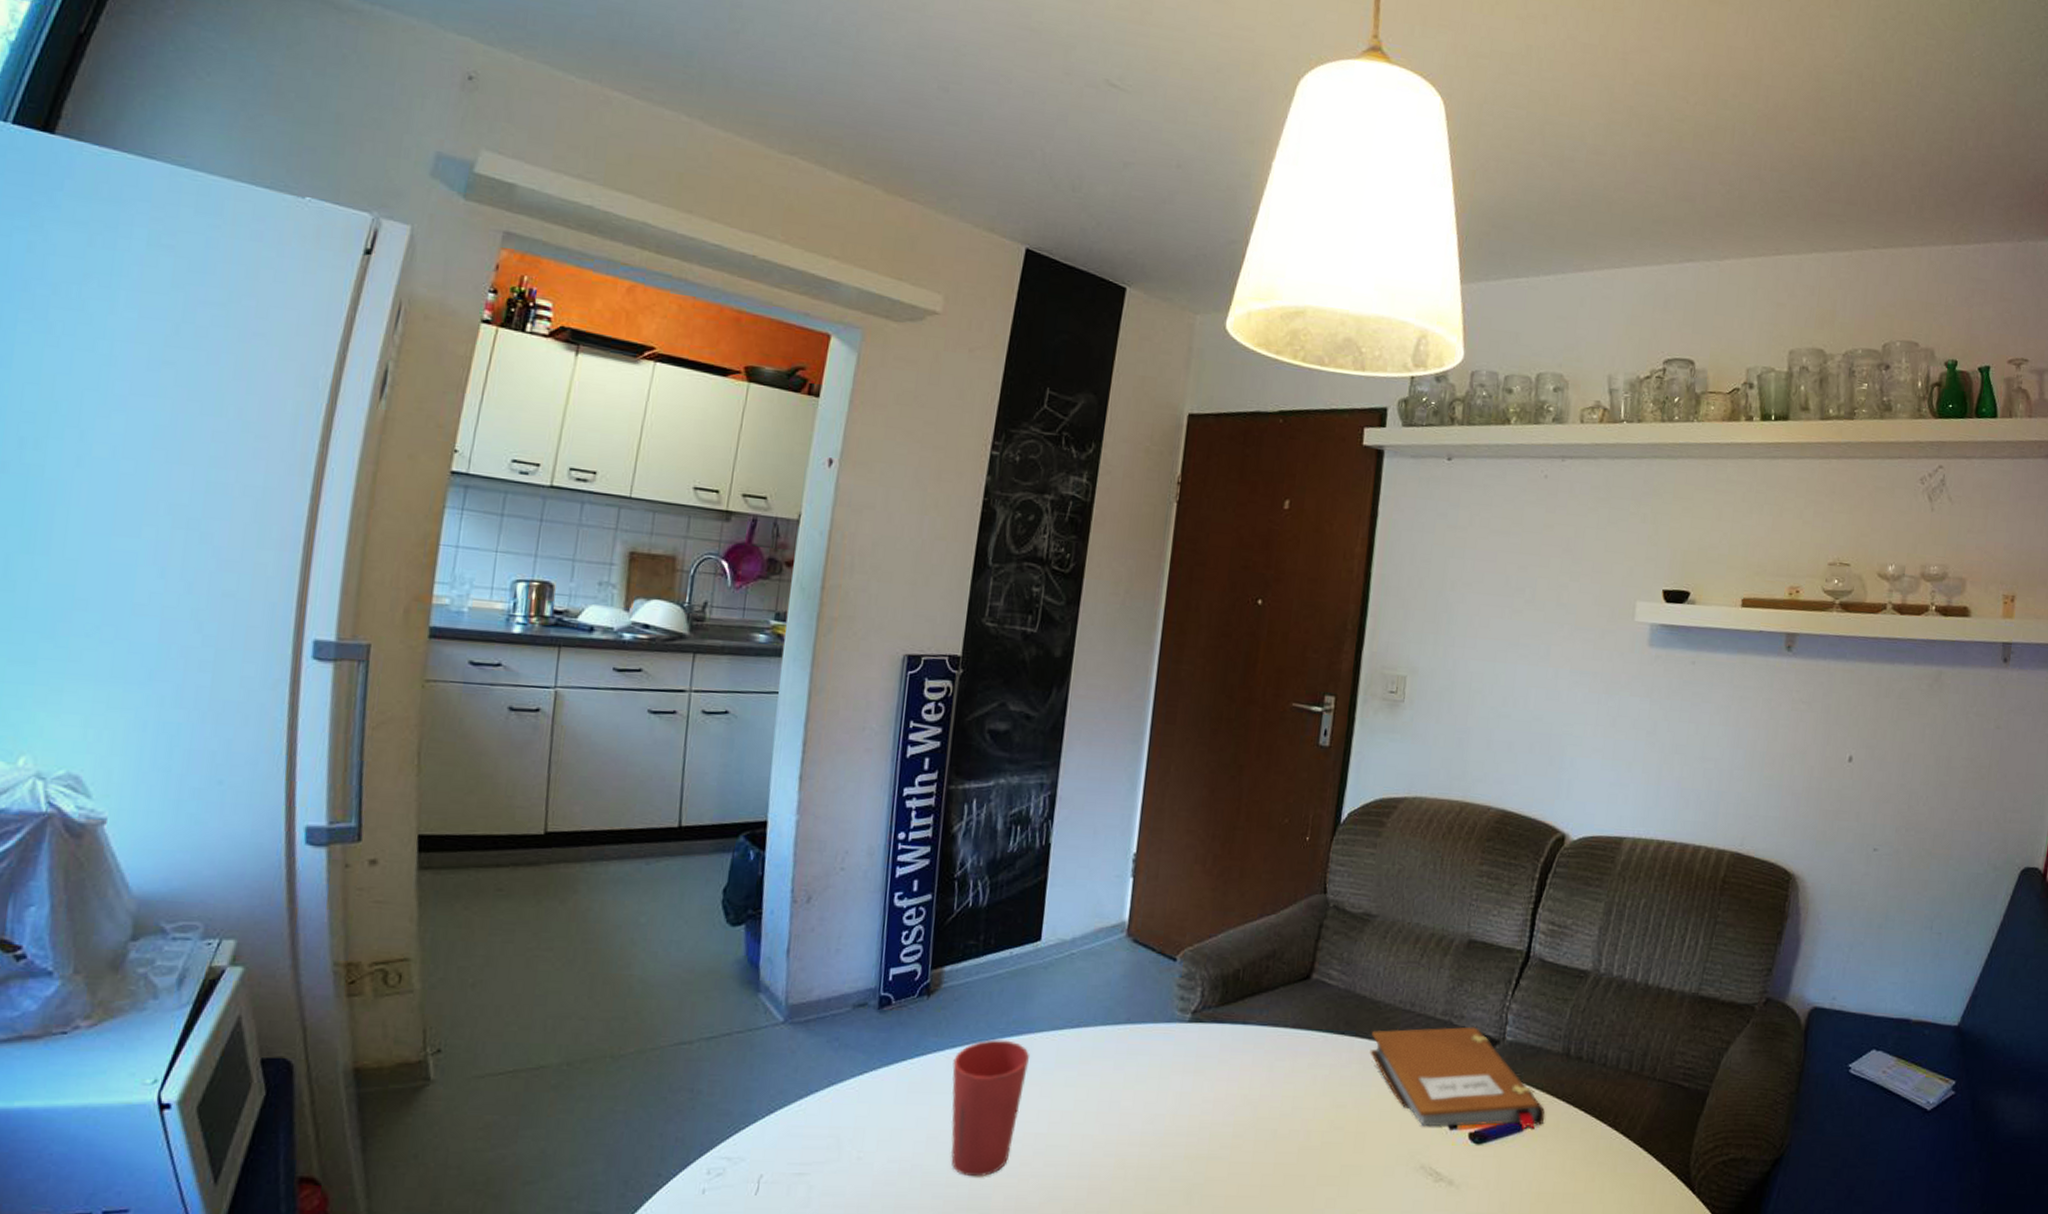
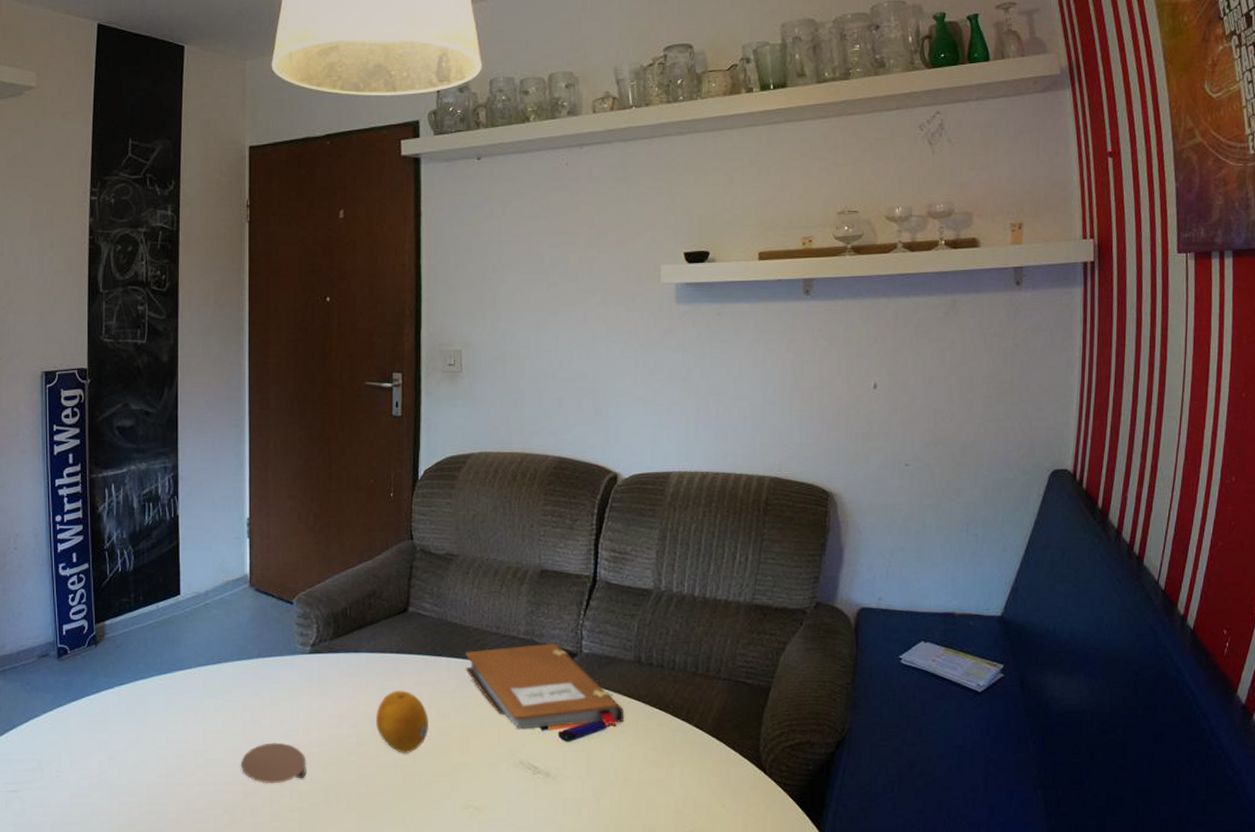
cup: present [950,1039,1031,1177] -> none [122,677,183,788]
coaster: none [1090,1128,1170,1180] -> present [241,742,306,784]
fruit: none [1258,1072,1322,1150] -> present [376,689,430,754]

